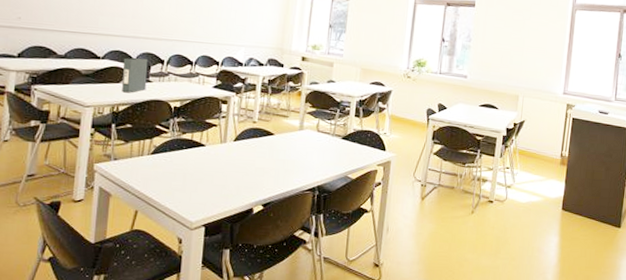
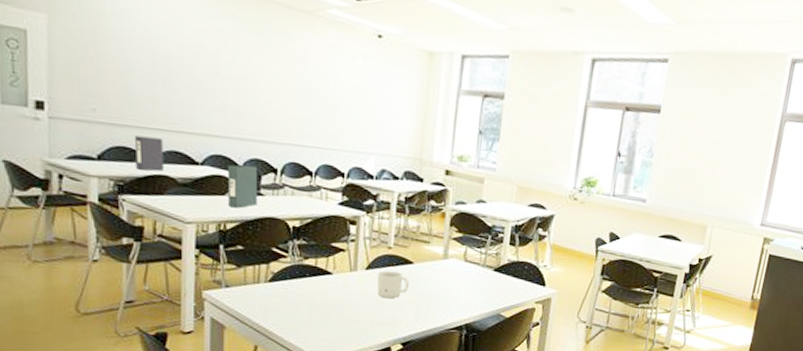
binder: none [49,37,73,66] -> present [135,135,164,172]
mug: none [243,141,270,166] -> present [377,270,409,299]

